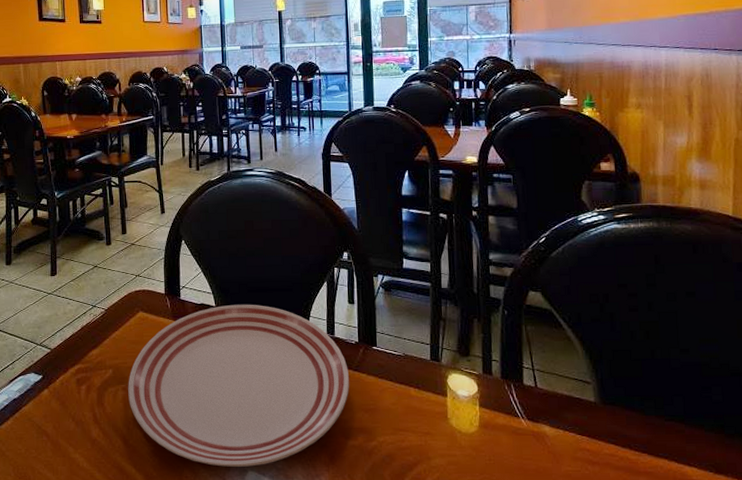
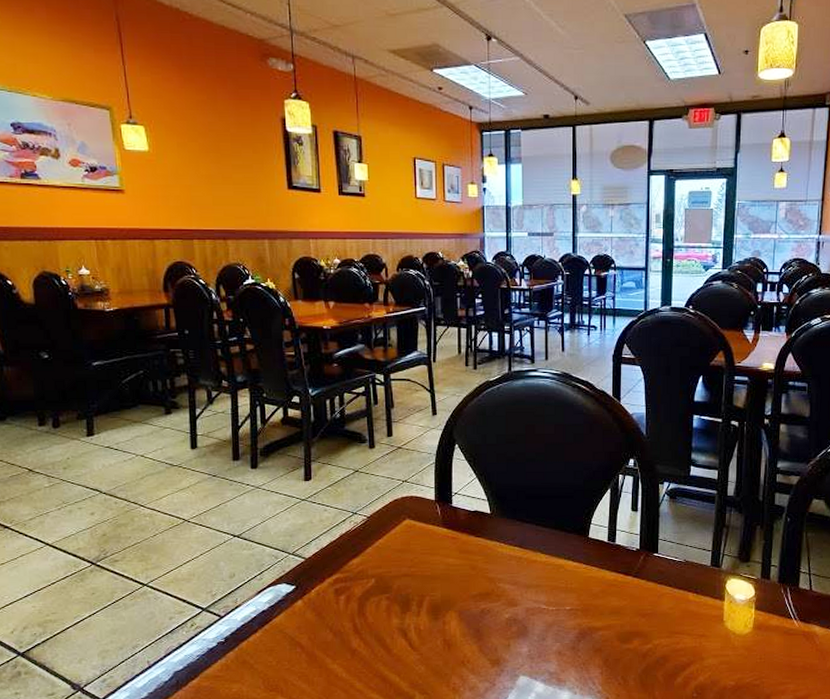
dinner plate: present [128,304,350,467] -> none [392,511,629,673]

